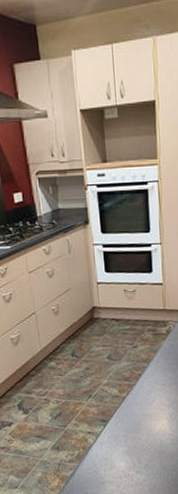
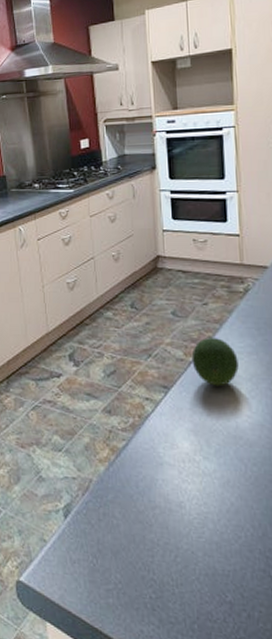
fruit: none [125,375,162,415] -> present [191,338,239,386]

